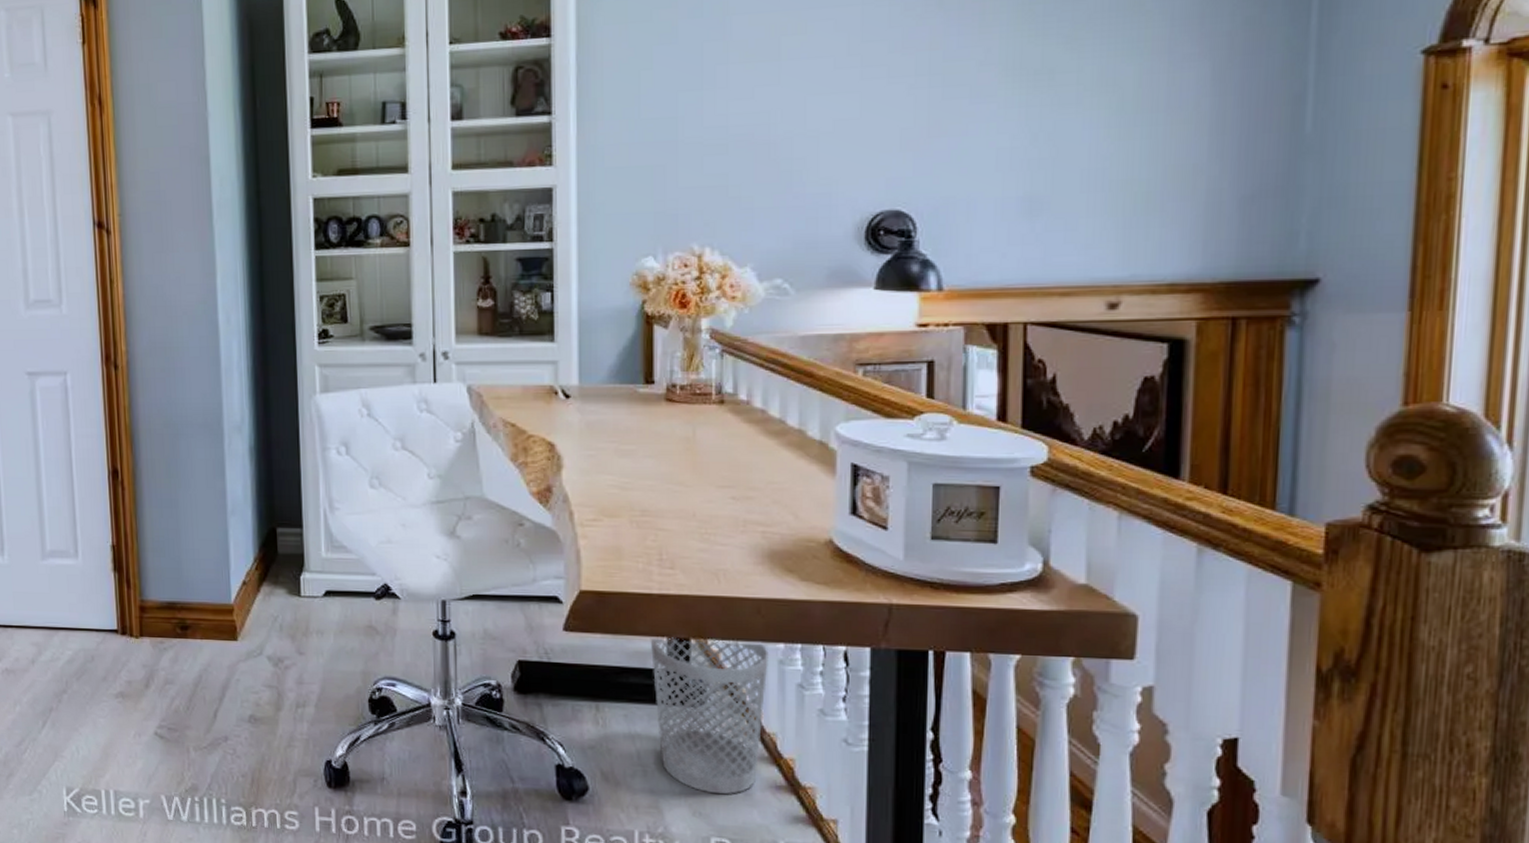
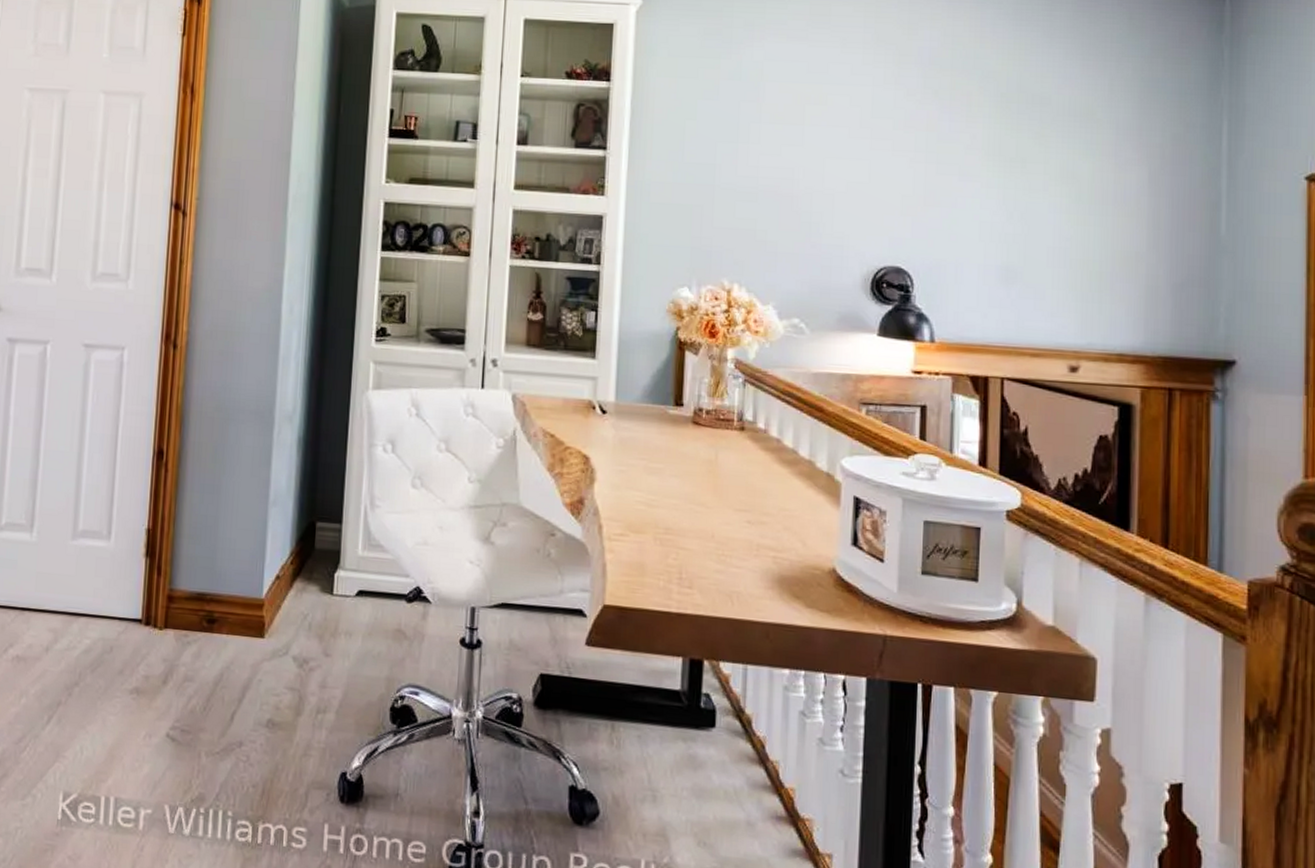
wastebasket: present [650,637,769,795] -> none [666,657,775,824]

